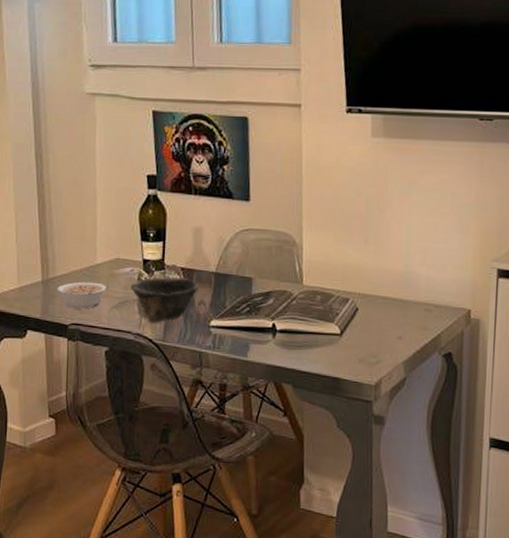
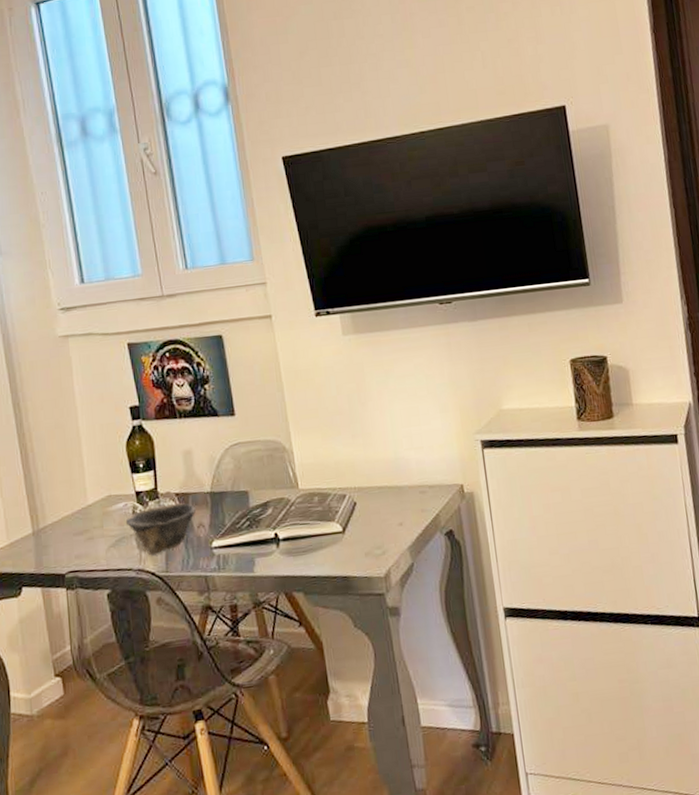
legume: present [57,281,106,309] -> none [49,523,101,556]

